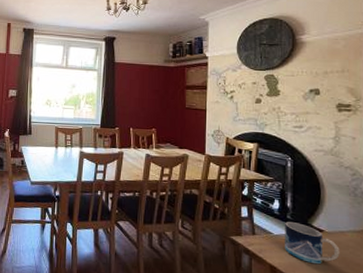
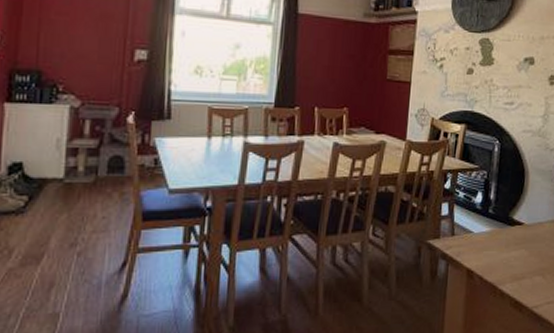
mug: present [285,222,340,265] -> none [484,217,537,262]

